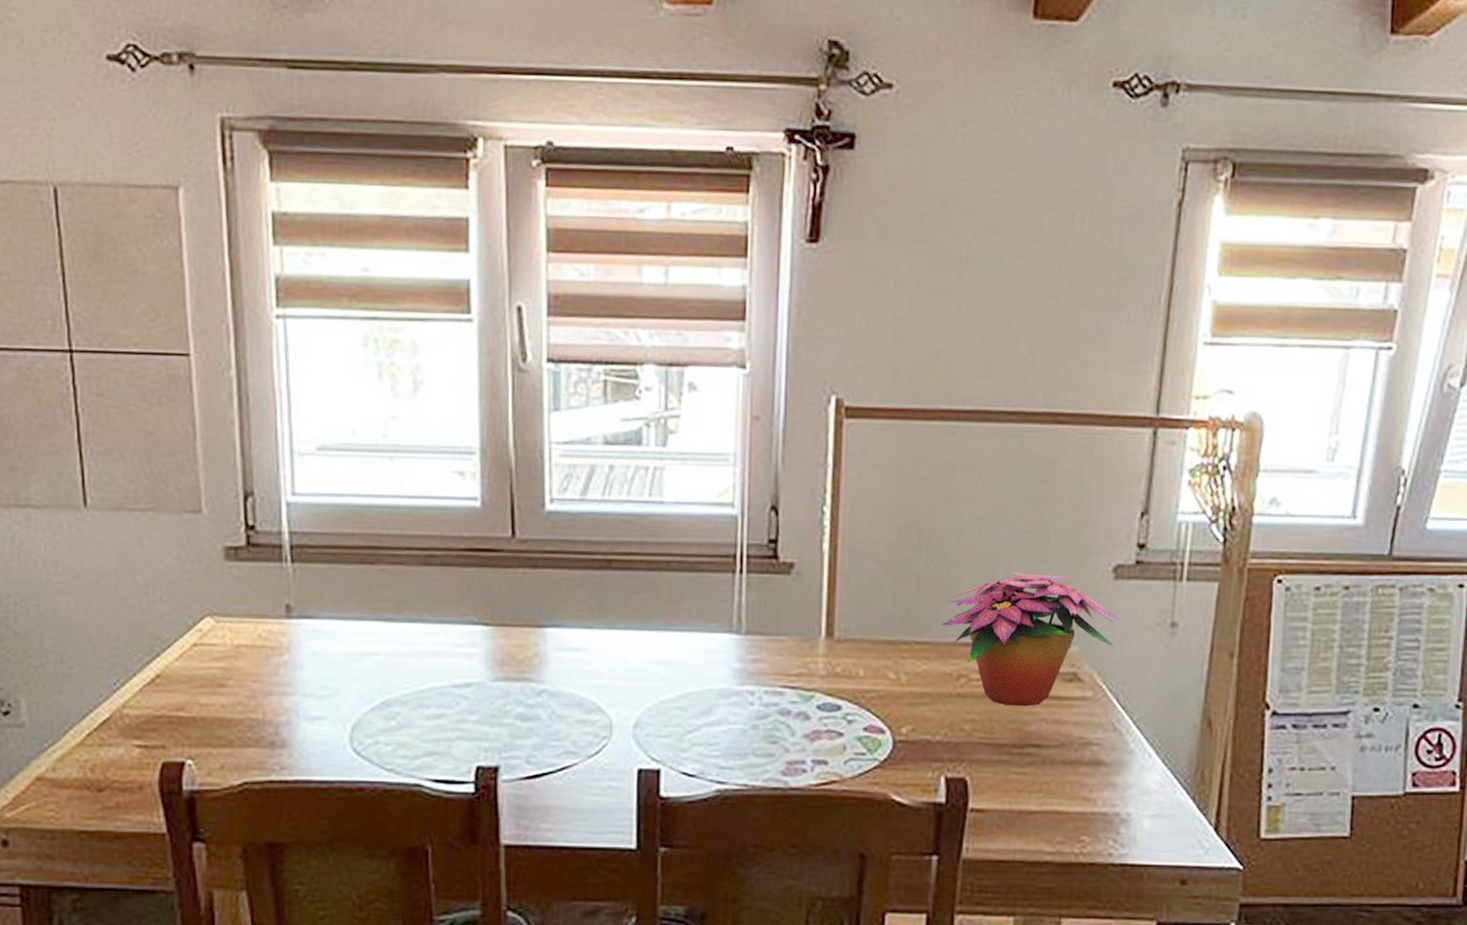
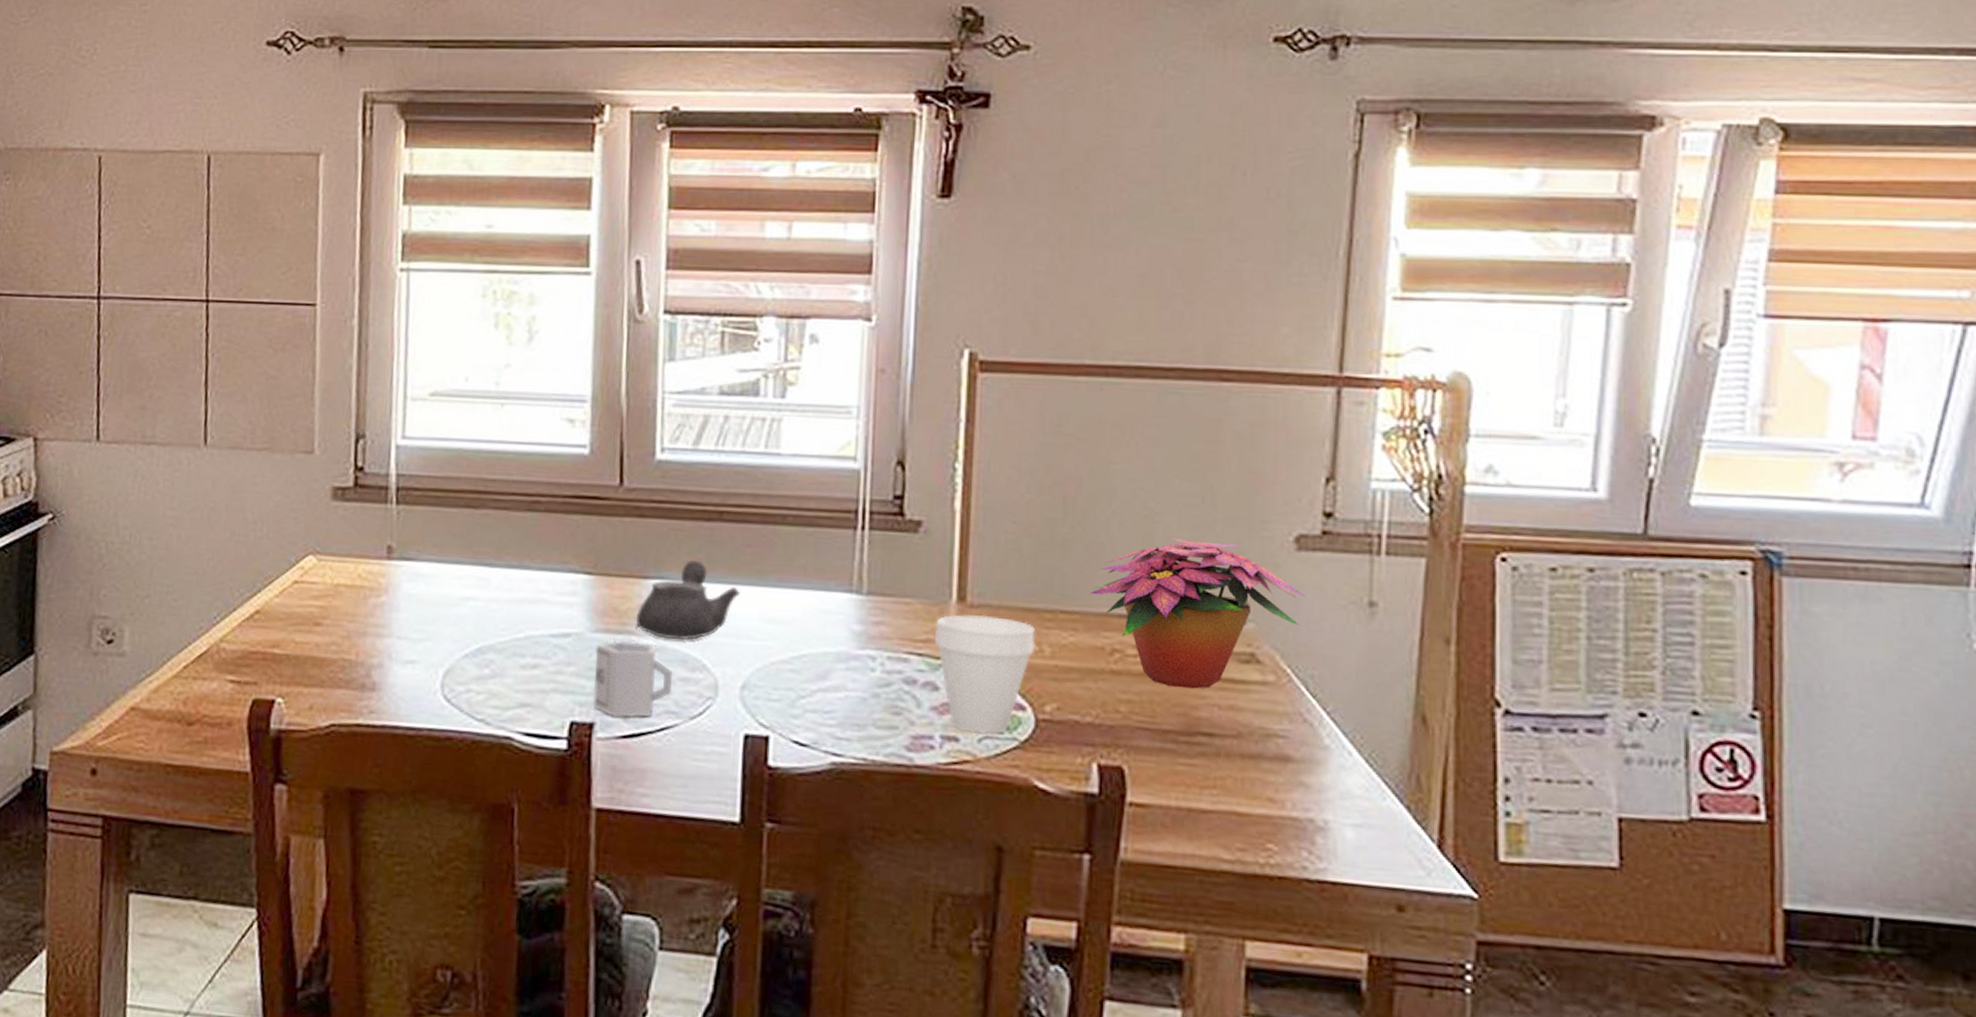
cup: none [496,687,570,760] -> present [593,640,672,718]
teapot: none [533,607,631,684] -> present [636,560,741,640]
cup: none [806,648,894,757] -> present [935,615,1036,735]

